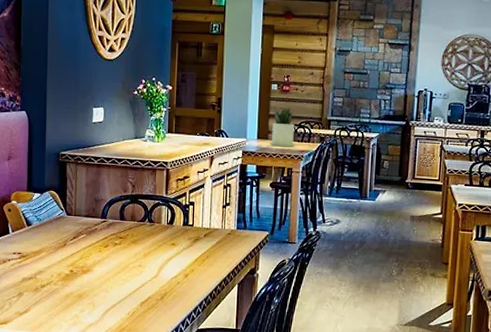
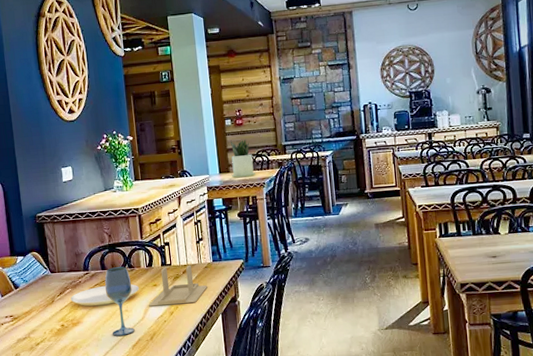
plate: none [83,236,157,257] -> present [70,284,140,307]
wineglass: none [120,219,150,291] -> present [104,266,135,336]
napkin holder: none [164,227,227,269] -> present [149,264,207,307]

